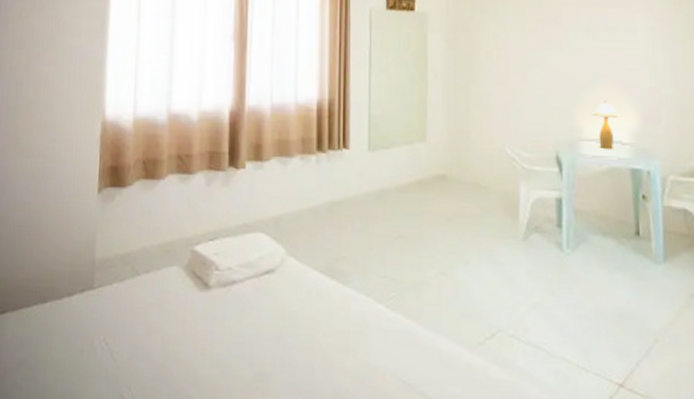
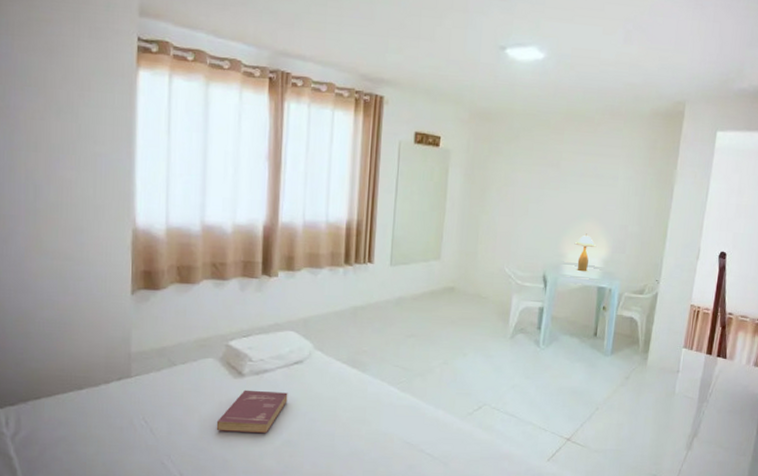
book: none [180,305,259,363] -> present [216,390,288,434]

